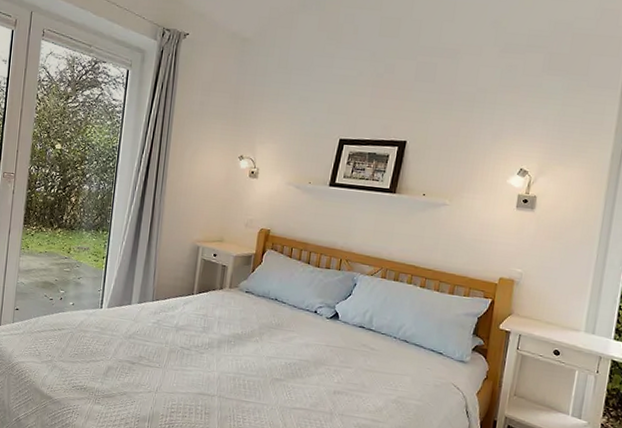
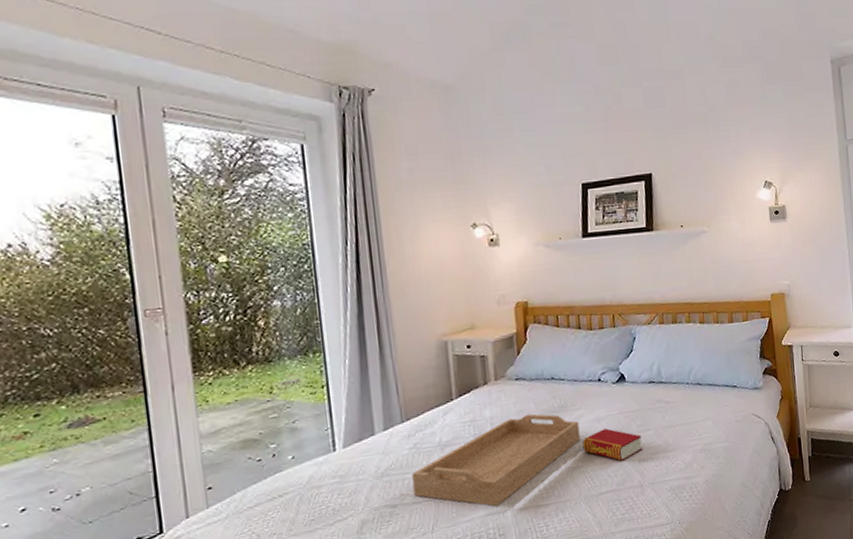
serving tray: none [149,322,290,390] -> present [412,414,581,507]
book: none [288,354,341,387] -> present [582,428,642,461]

